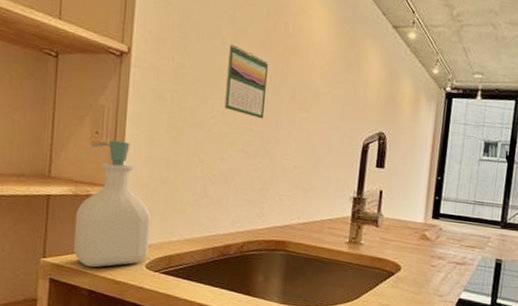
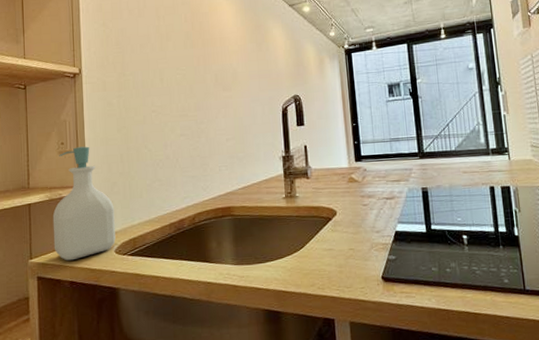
calendar: present [224,44,269,119] -> none [159,49,195,105]

